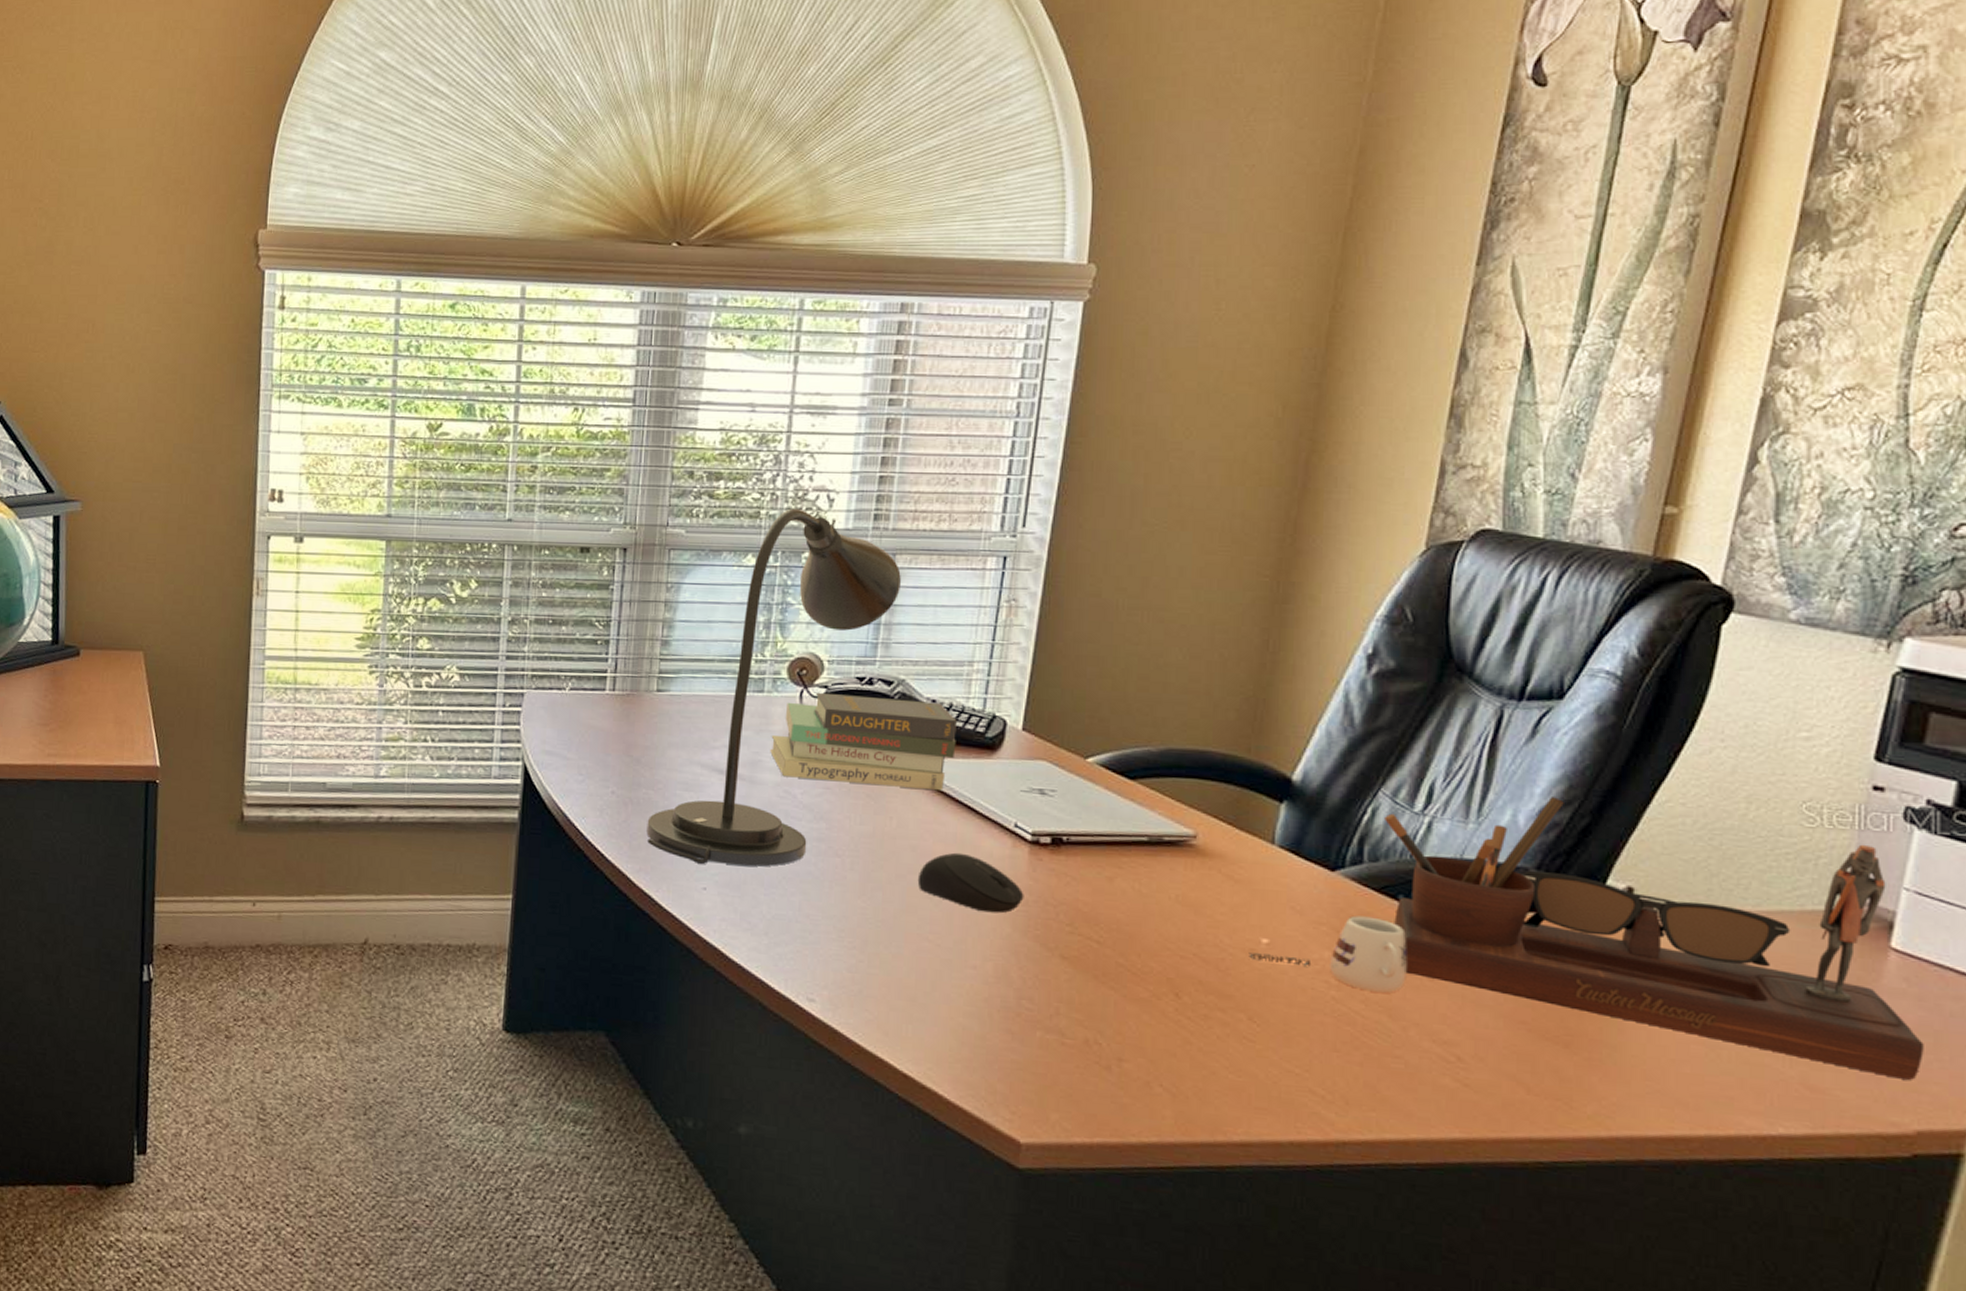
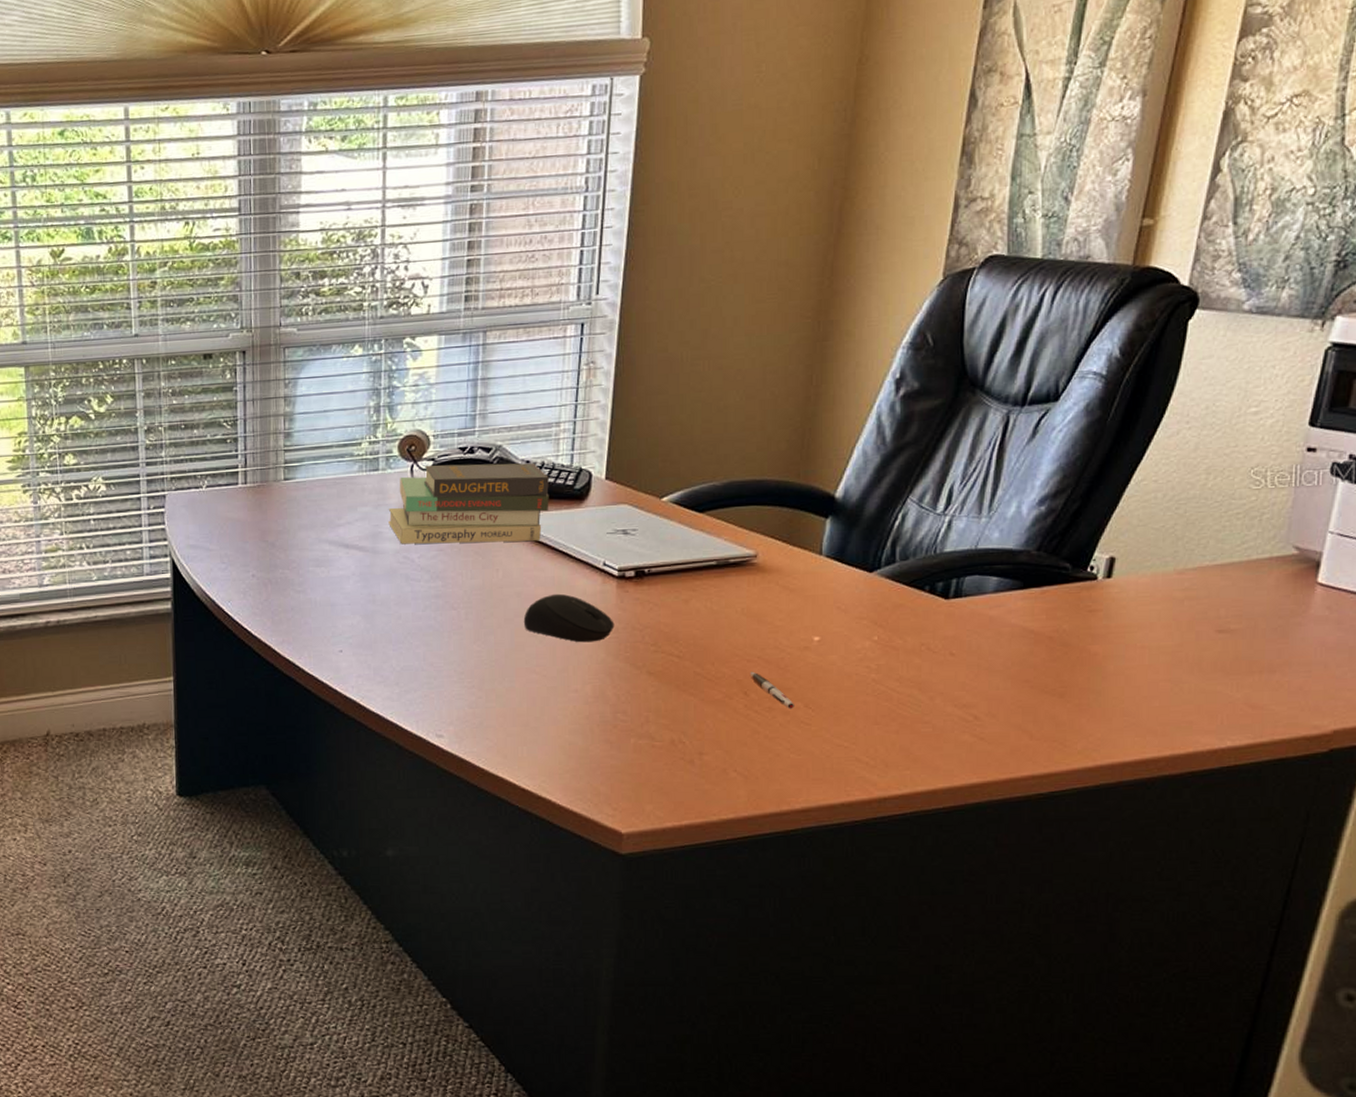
desk lamp: present [646,508,901,867] -> none [286,297,492,631]
pen: none [1182,970,1235,1021] -> present [749,671,794,709]
mug: present [1248,915,1407,993] -> none [803,607,933,671]
desk organizer: present [1385,797,1924,1080] -> none [913,487,1341,690]

